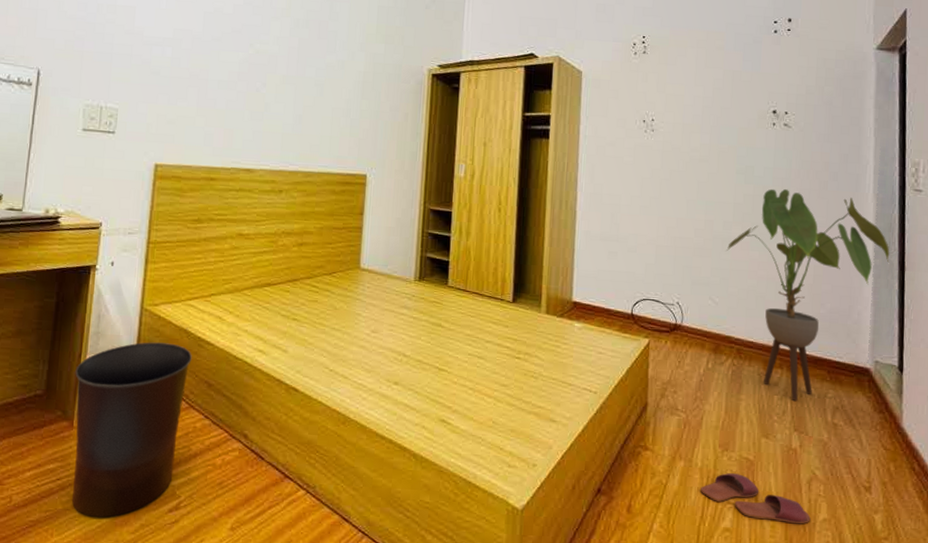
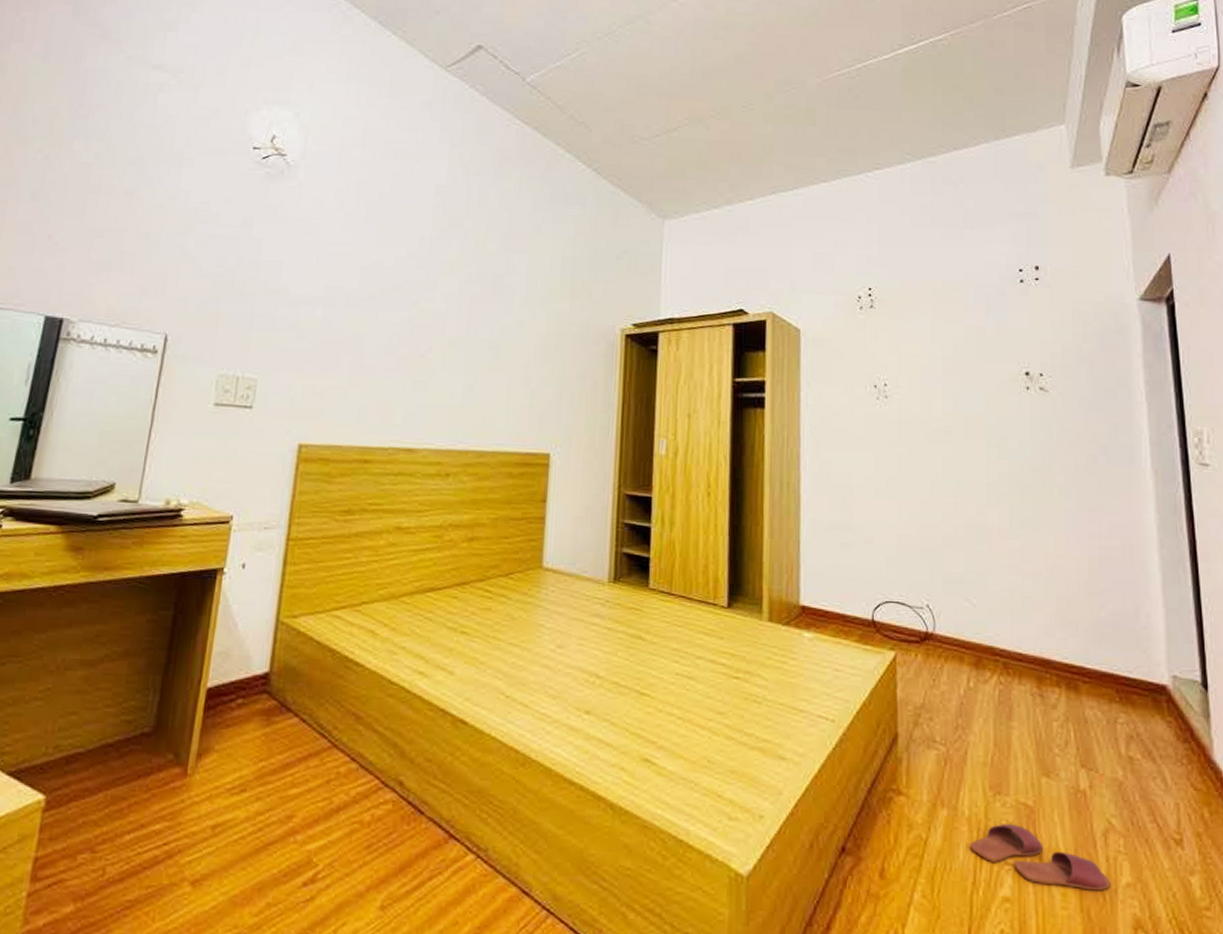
waste bin: present [71,342,192,518] -> none [180,663,337,895]
house plant: present [726,188,890,401] -> none [982,464,1178,728]

